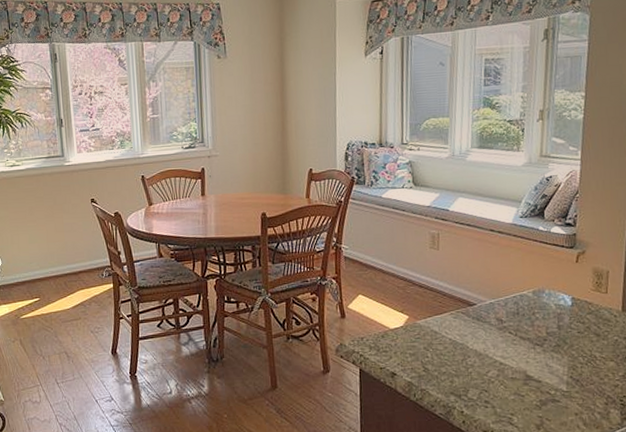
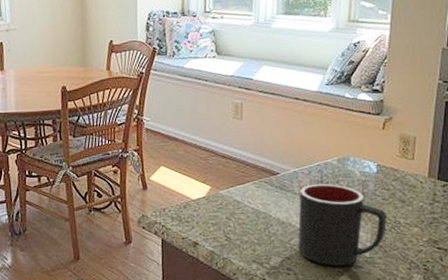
mug: none [495,315,583,400] -> present [298,183,387,266]

